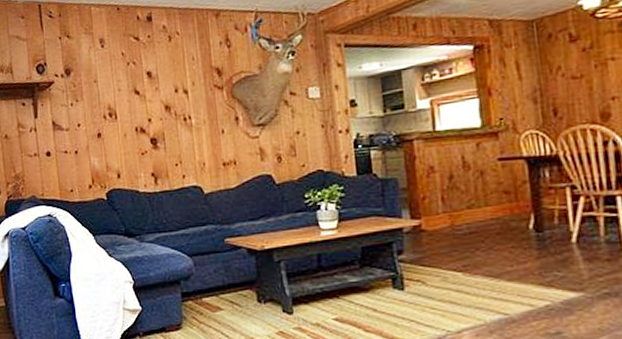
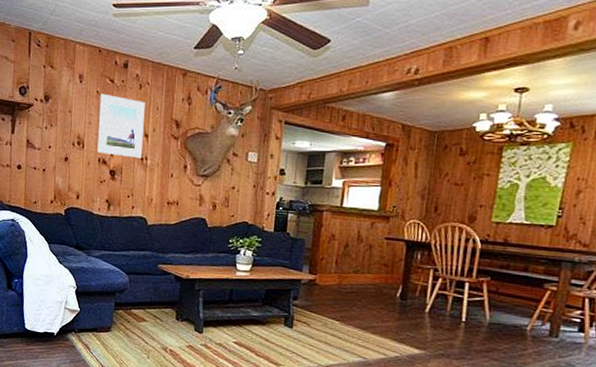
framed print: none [126,54,185,122] -> present [97,93,145,159]

